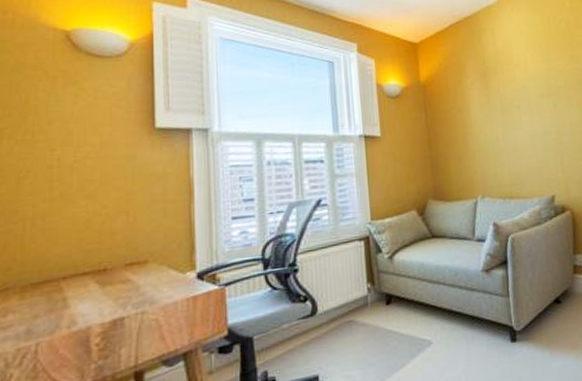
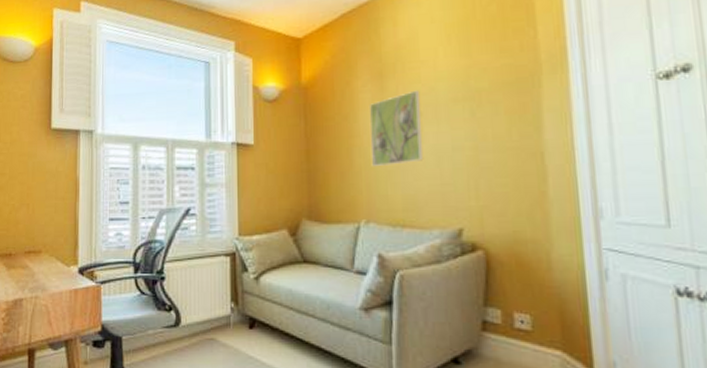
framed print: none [478,88,522,151] -> present [370,90,423,167]

